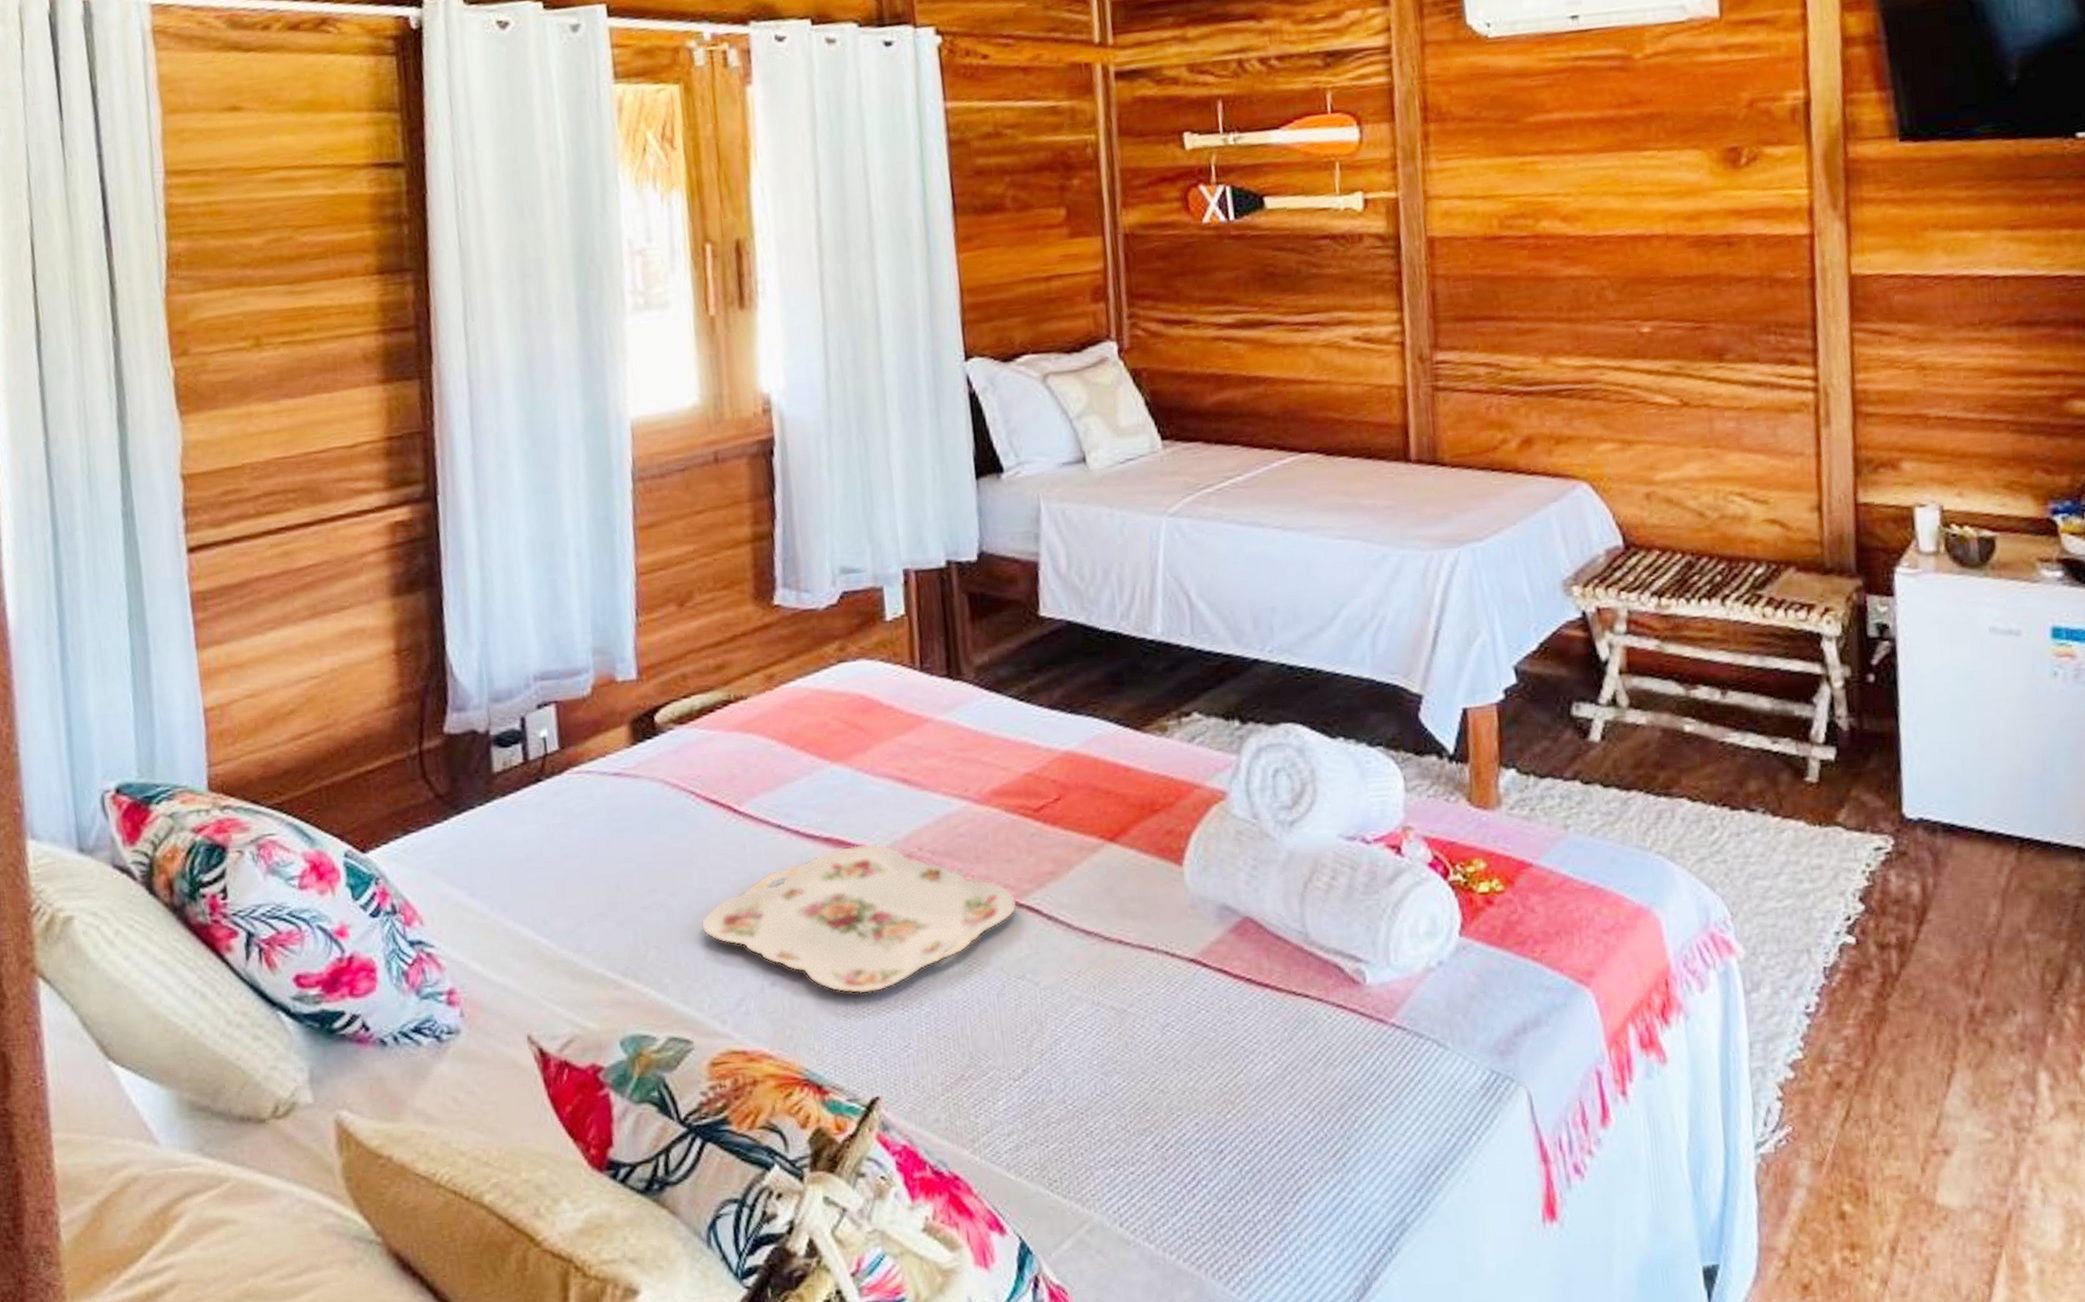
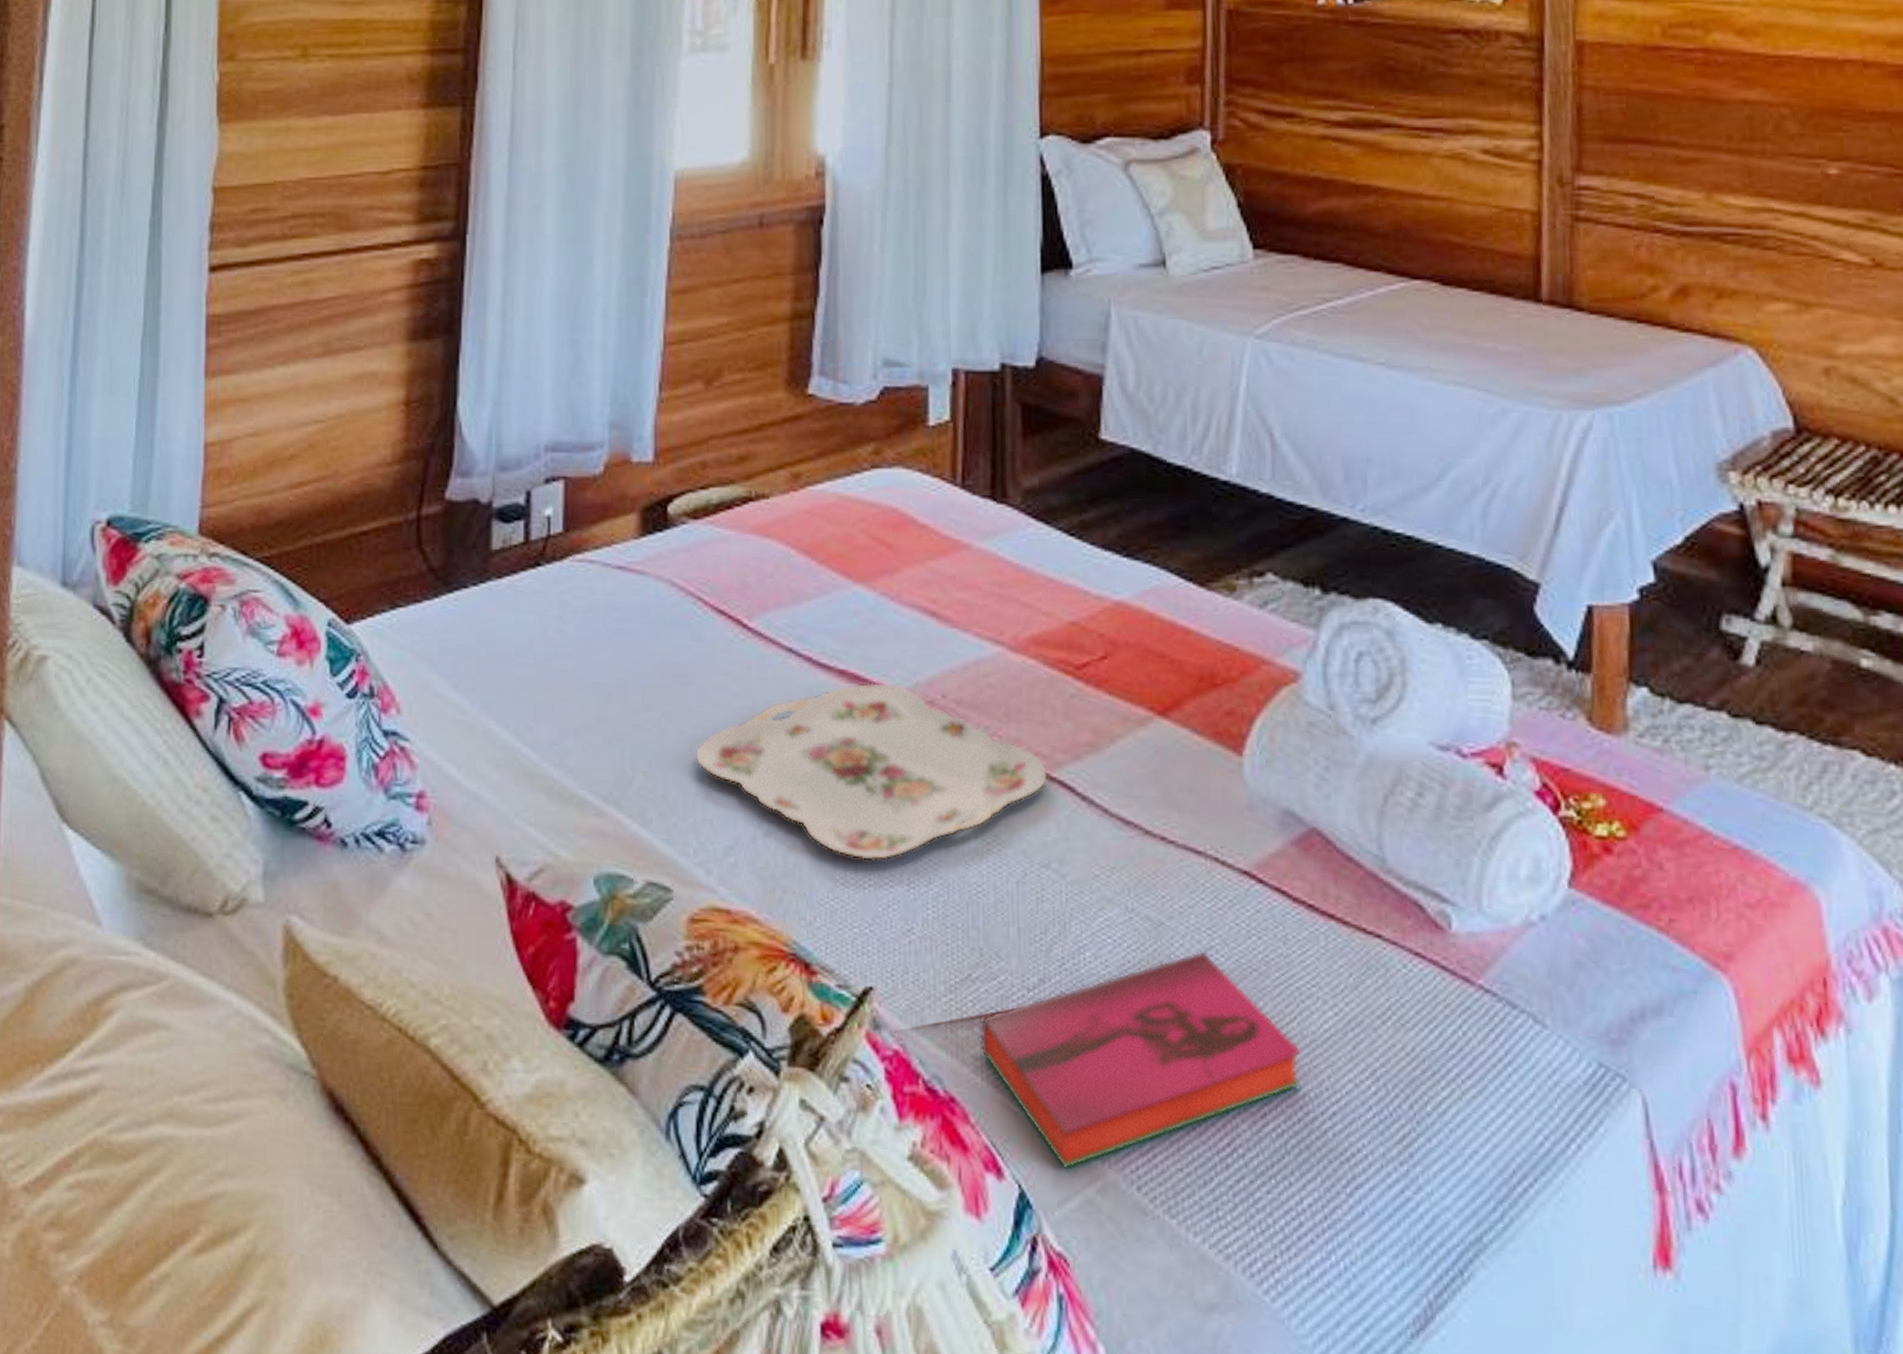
hardback book: none [975,1028,1250,1219] -> present [979,950,1302,1170]

